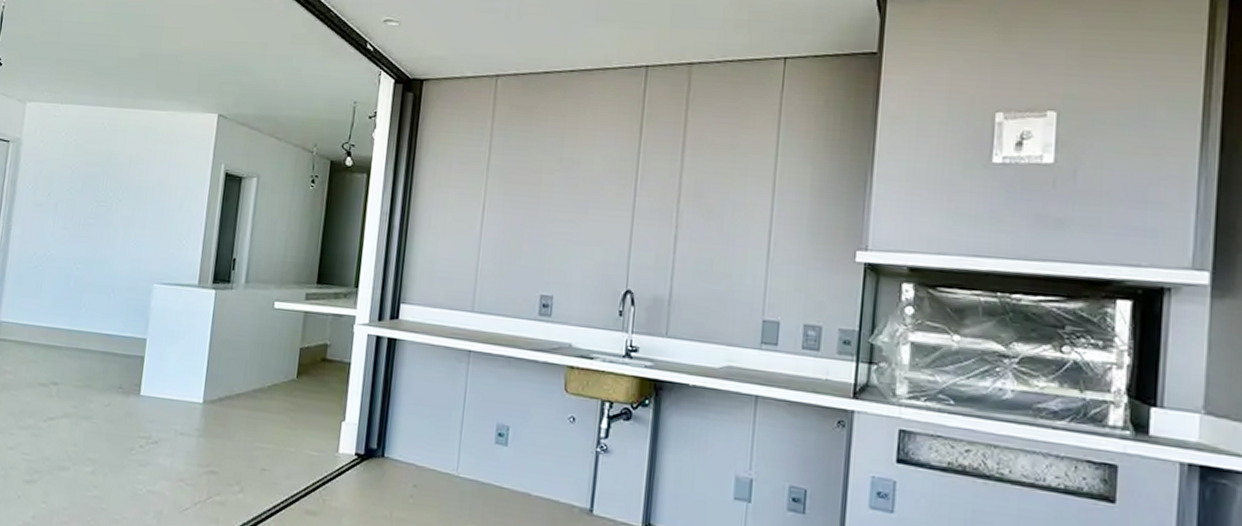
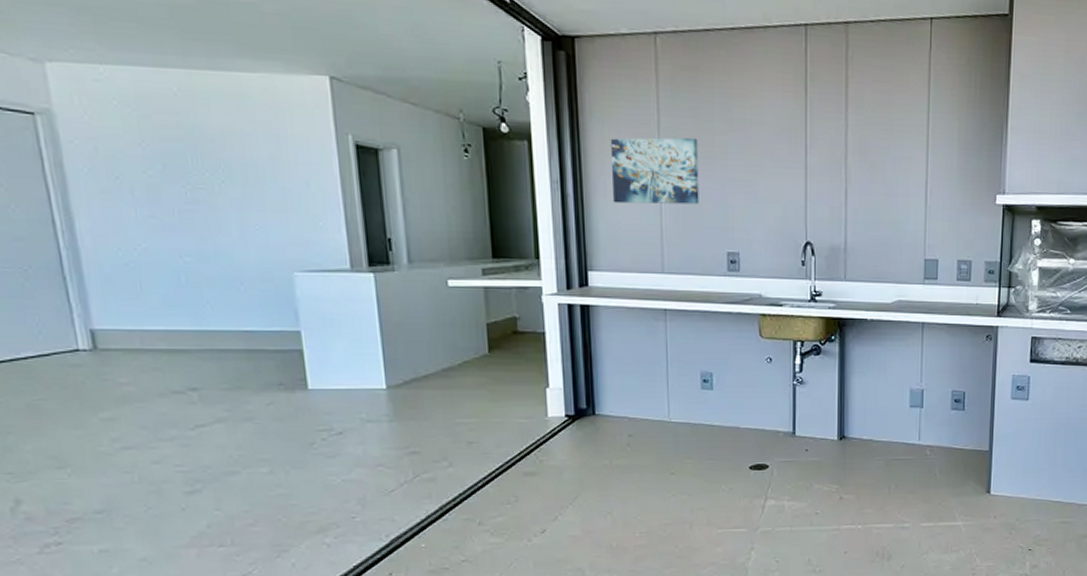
wall art: none [435,174,525,243] -> present [610,137,699,205]

